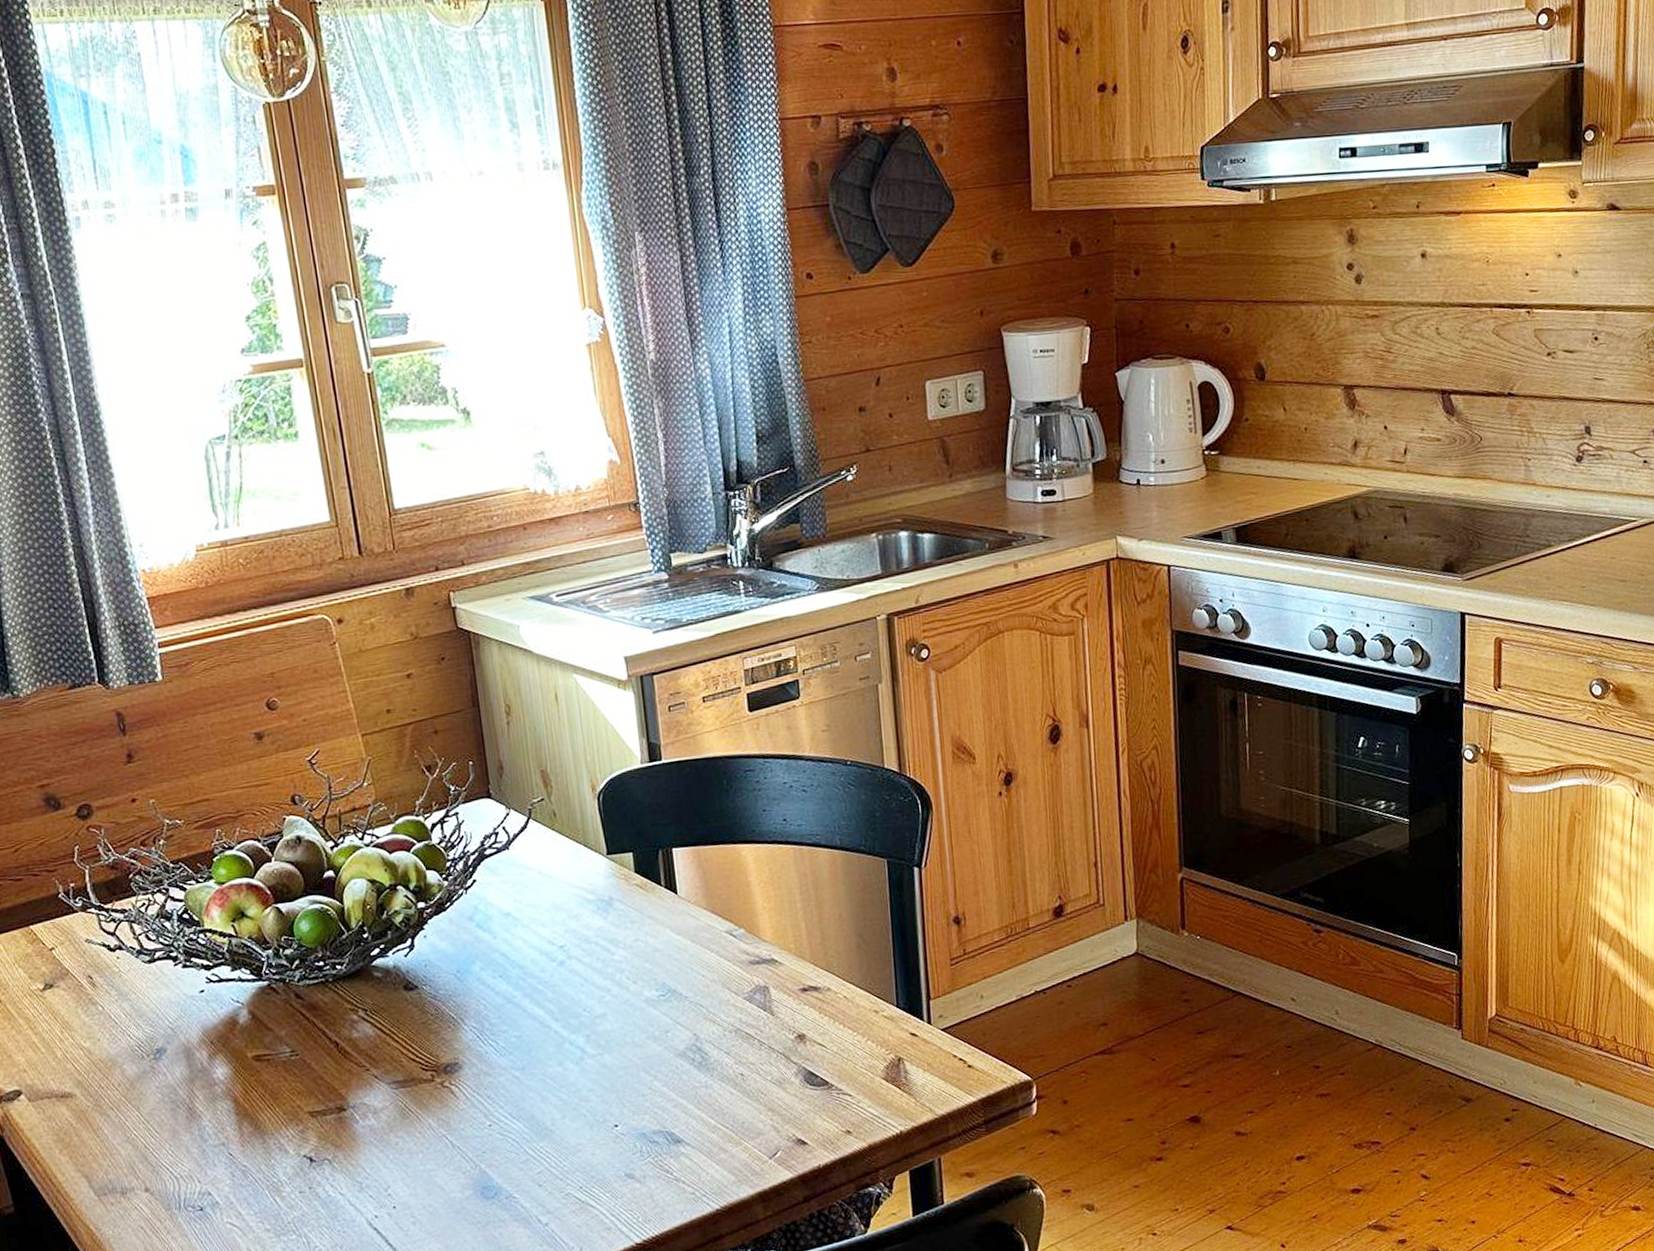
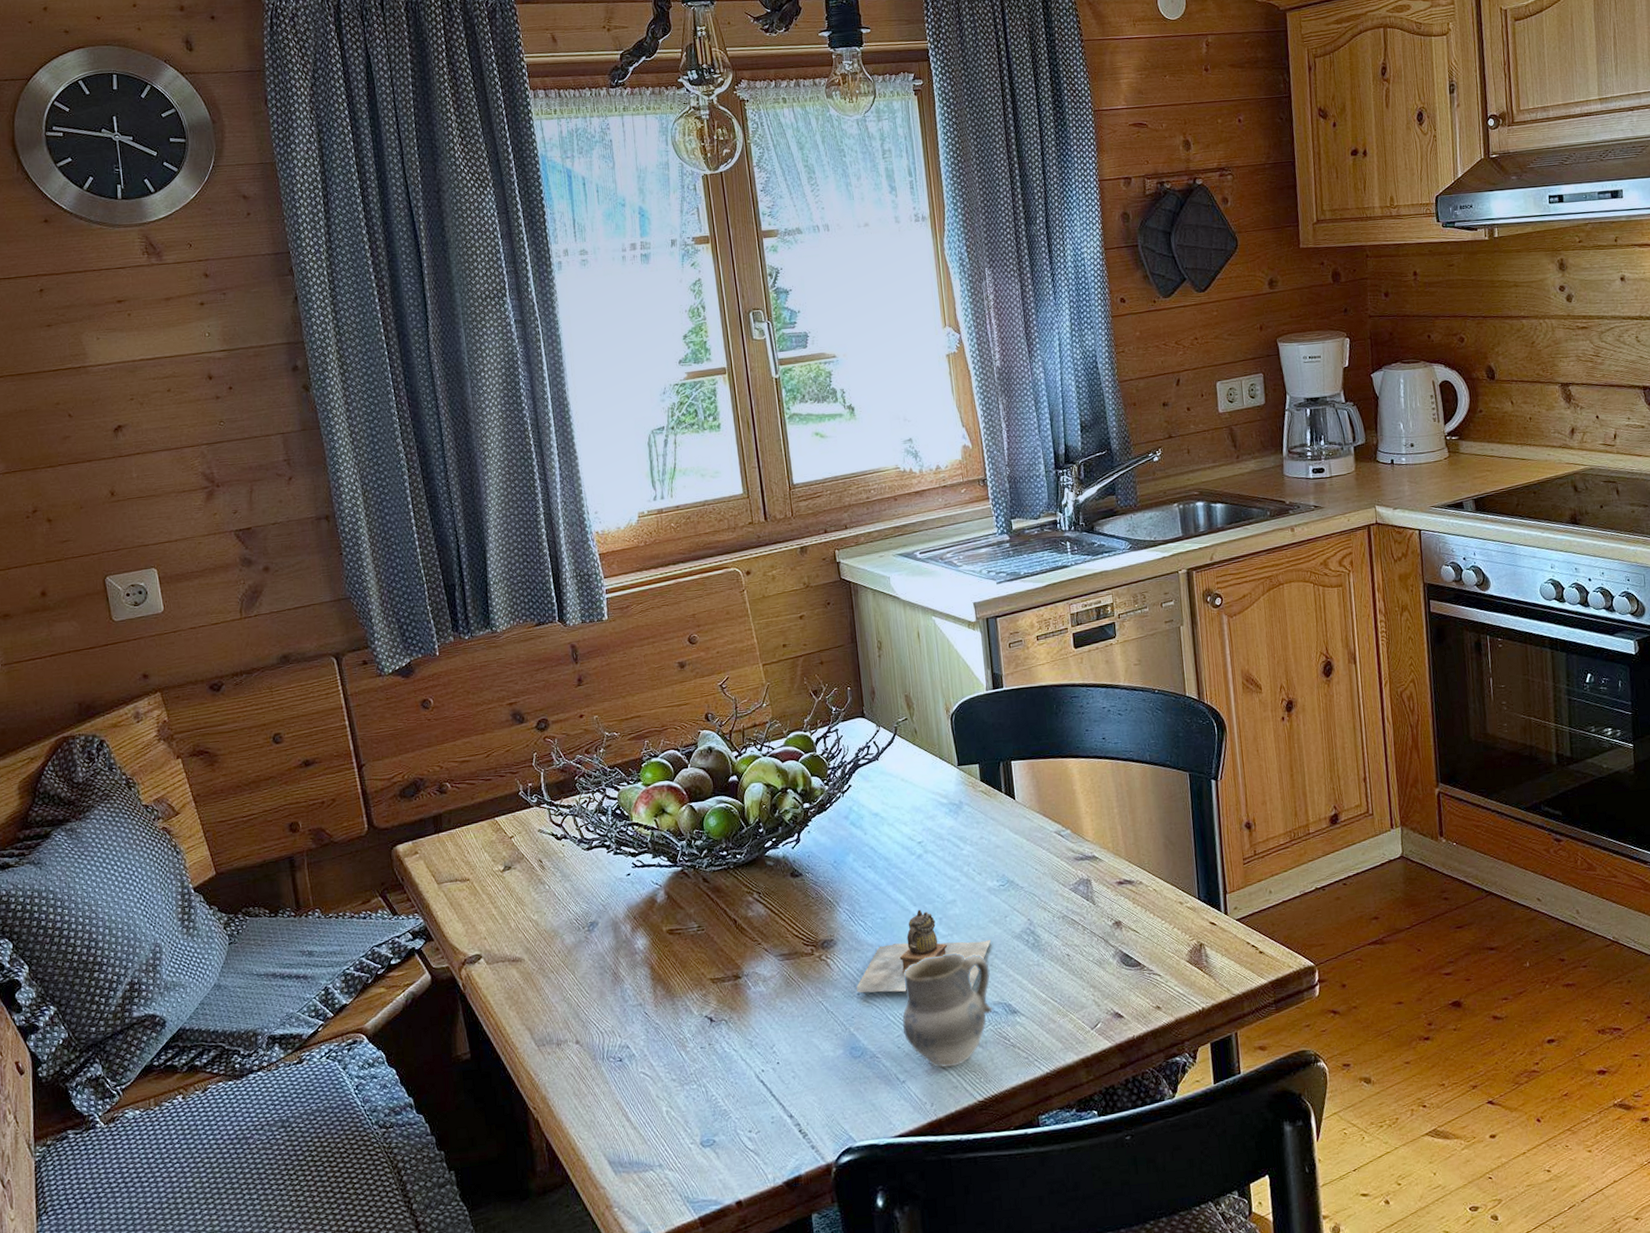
teapot: none [487,1025,650,1125] -> present [856,909,991,993]
cup: none [543,1075,652,1208] -> present [902,953,992,1068]

